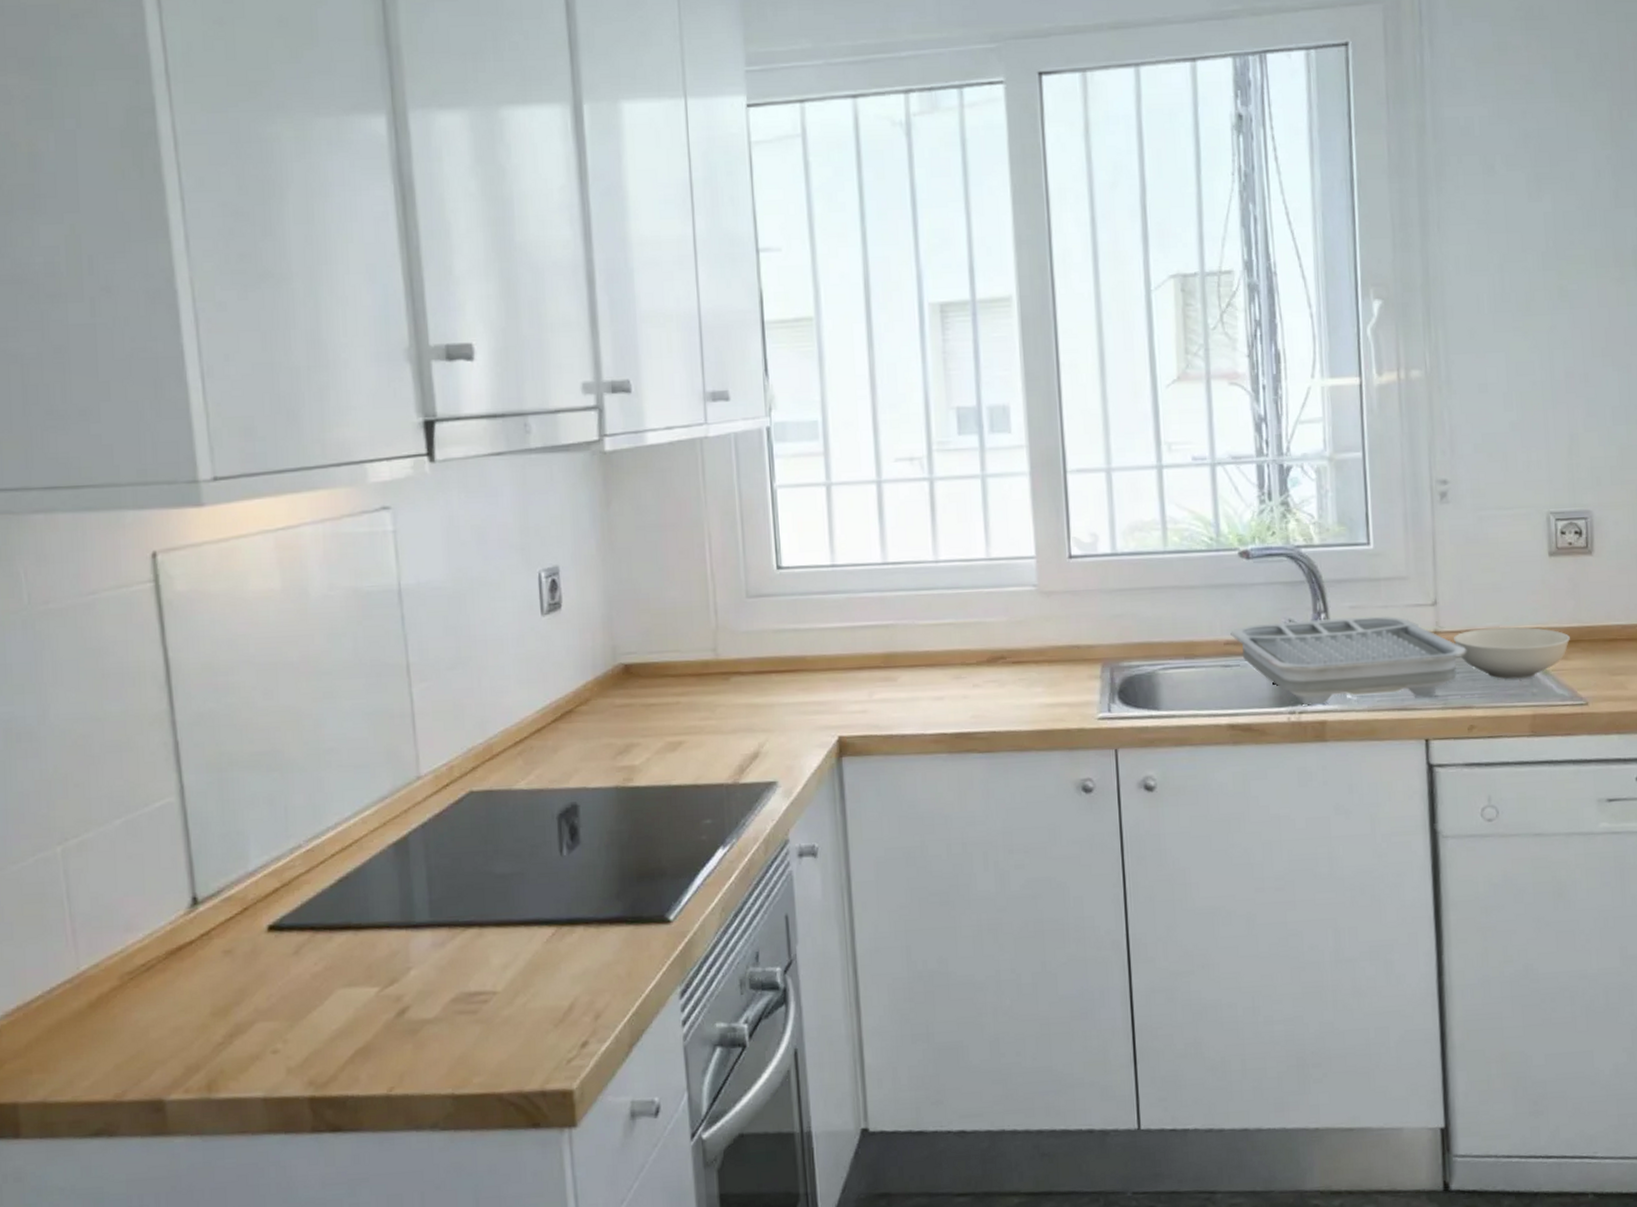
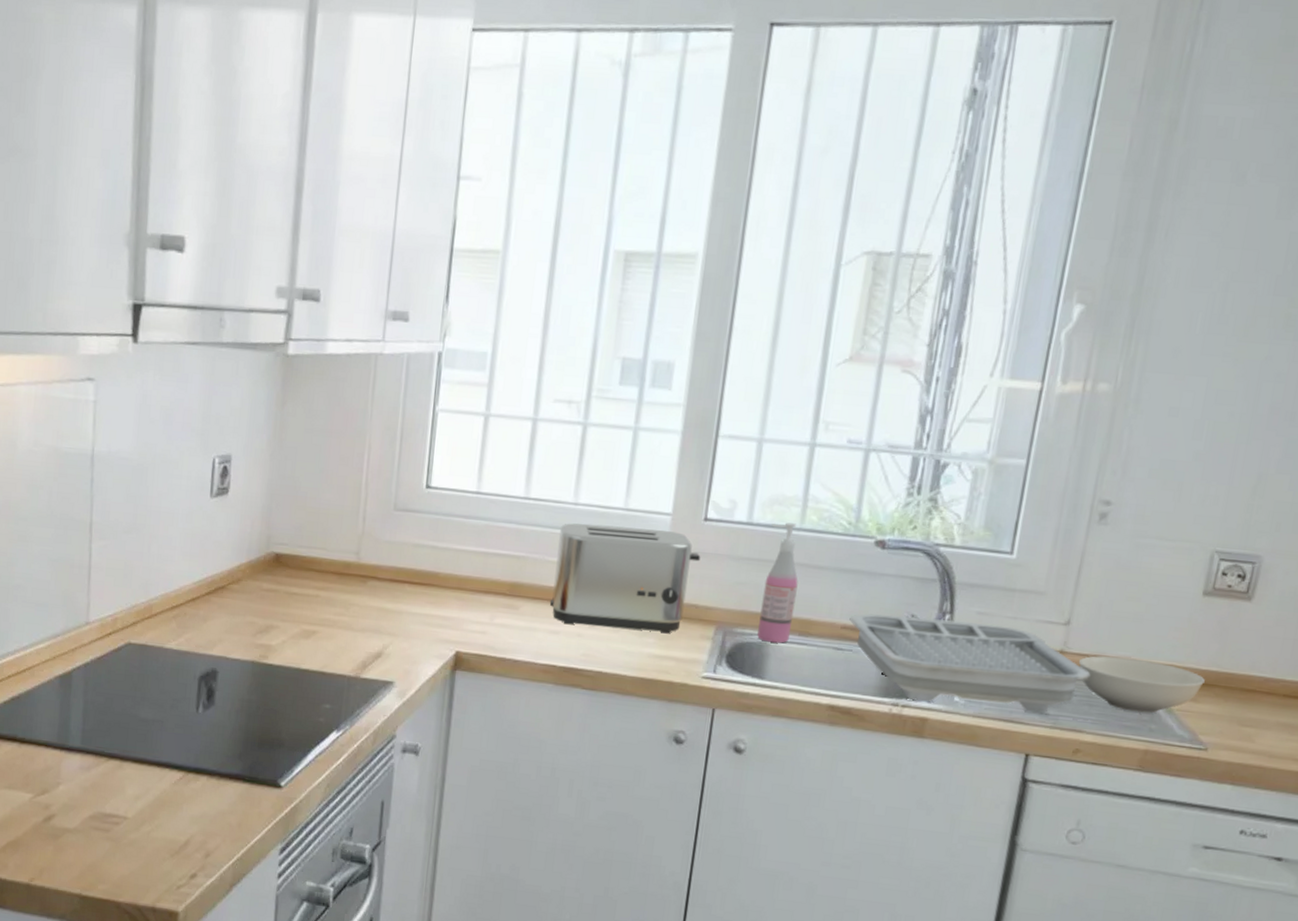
toaster: none [924,574,1073,687] -> present [549,523,701,633]
soap dispenser: none [1136,547,1177,671] -> present [757,522,798,643]

